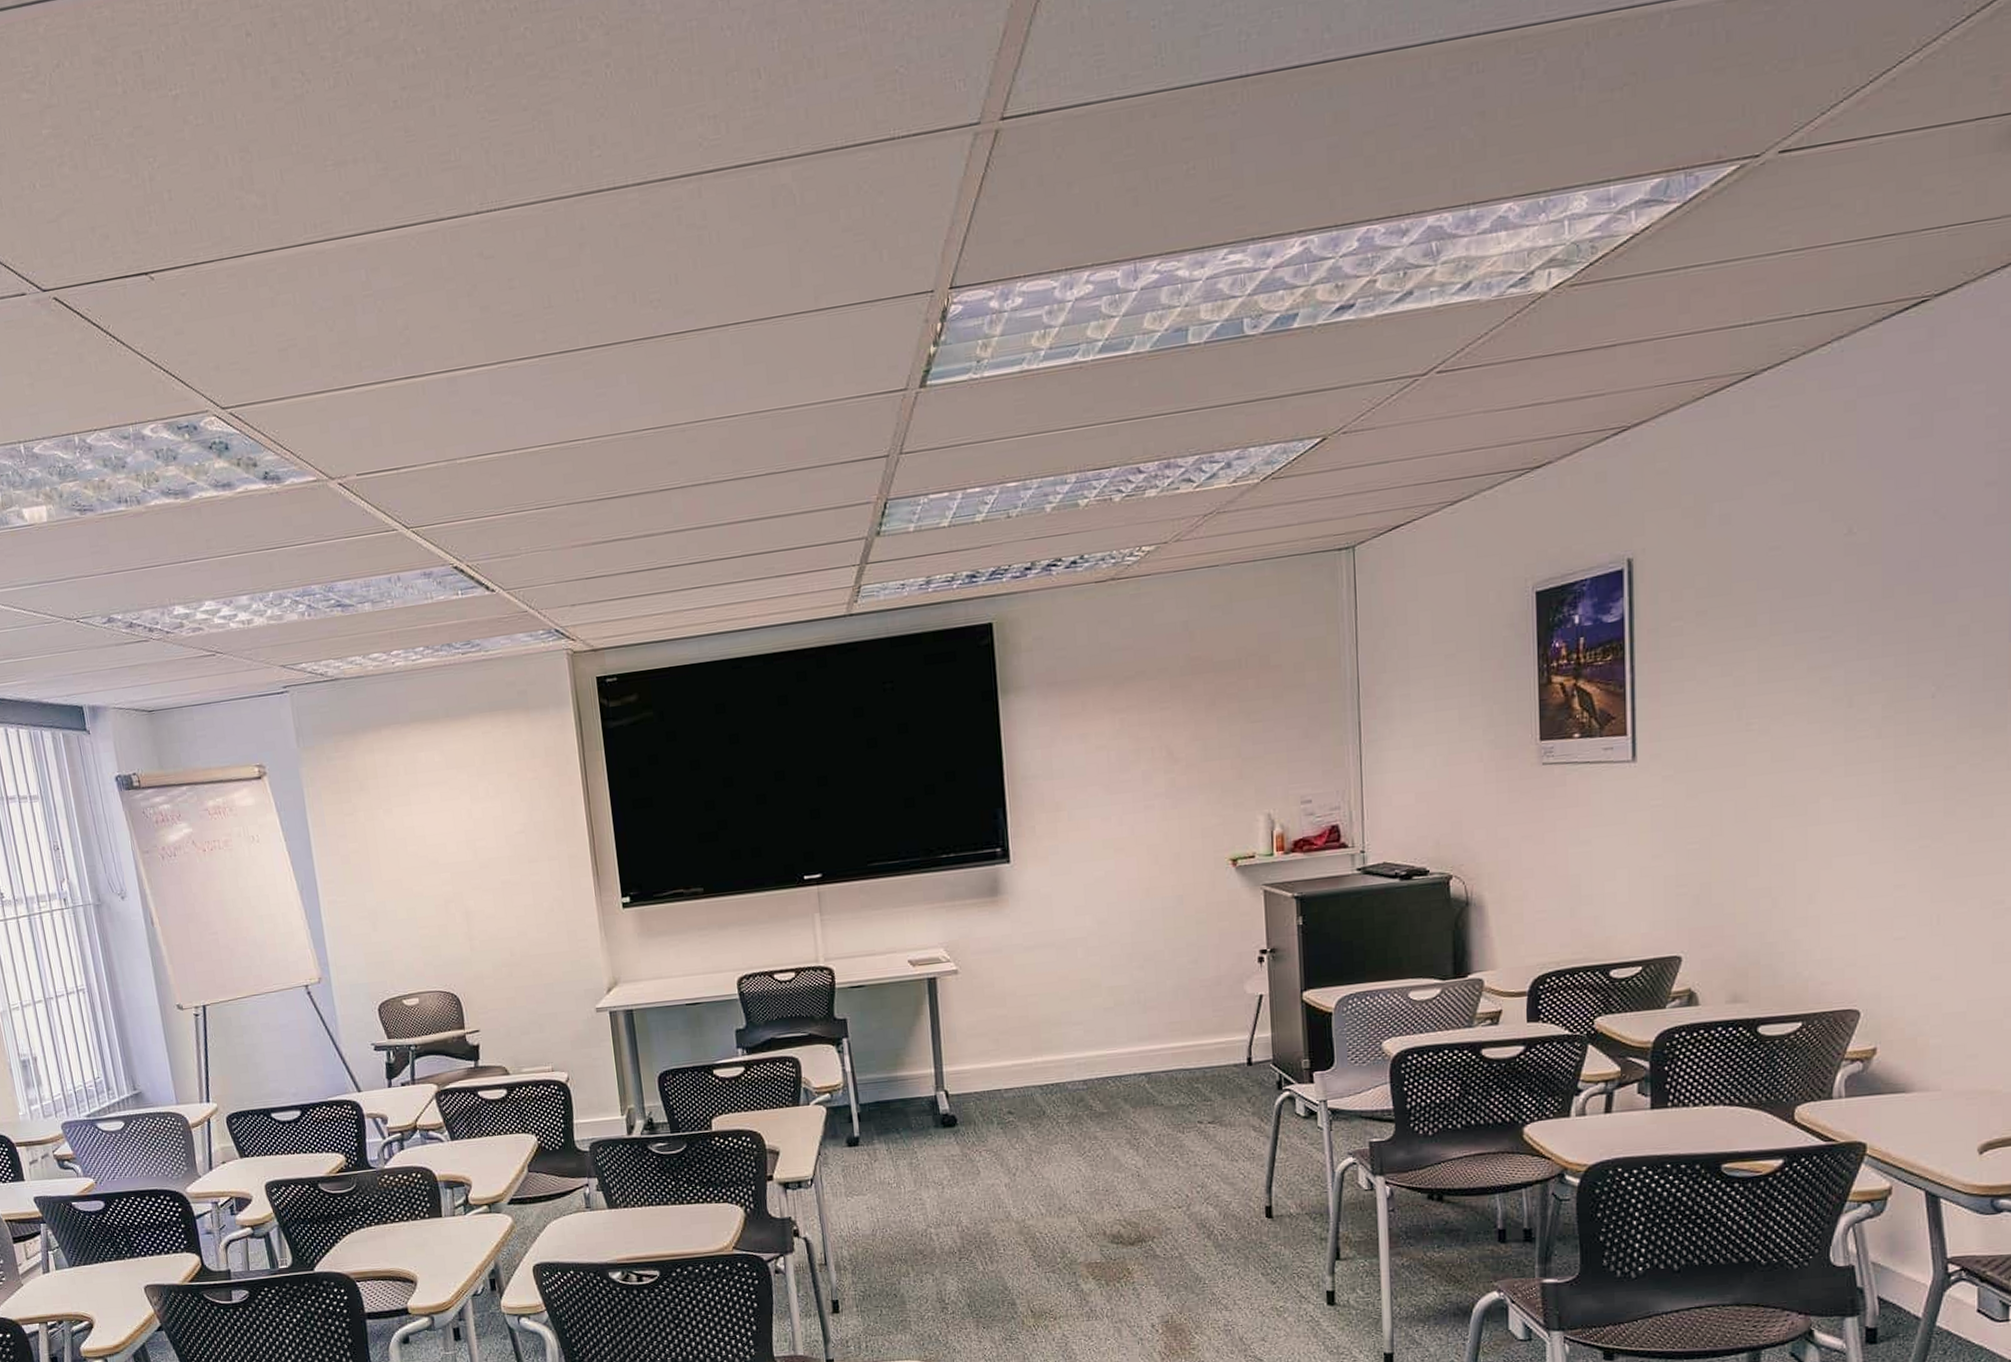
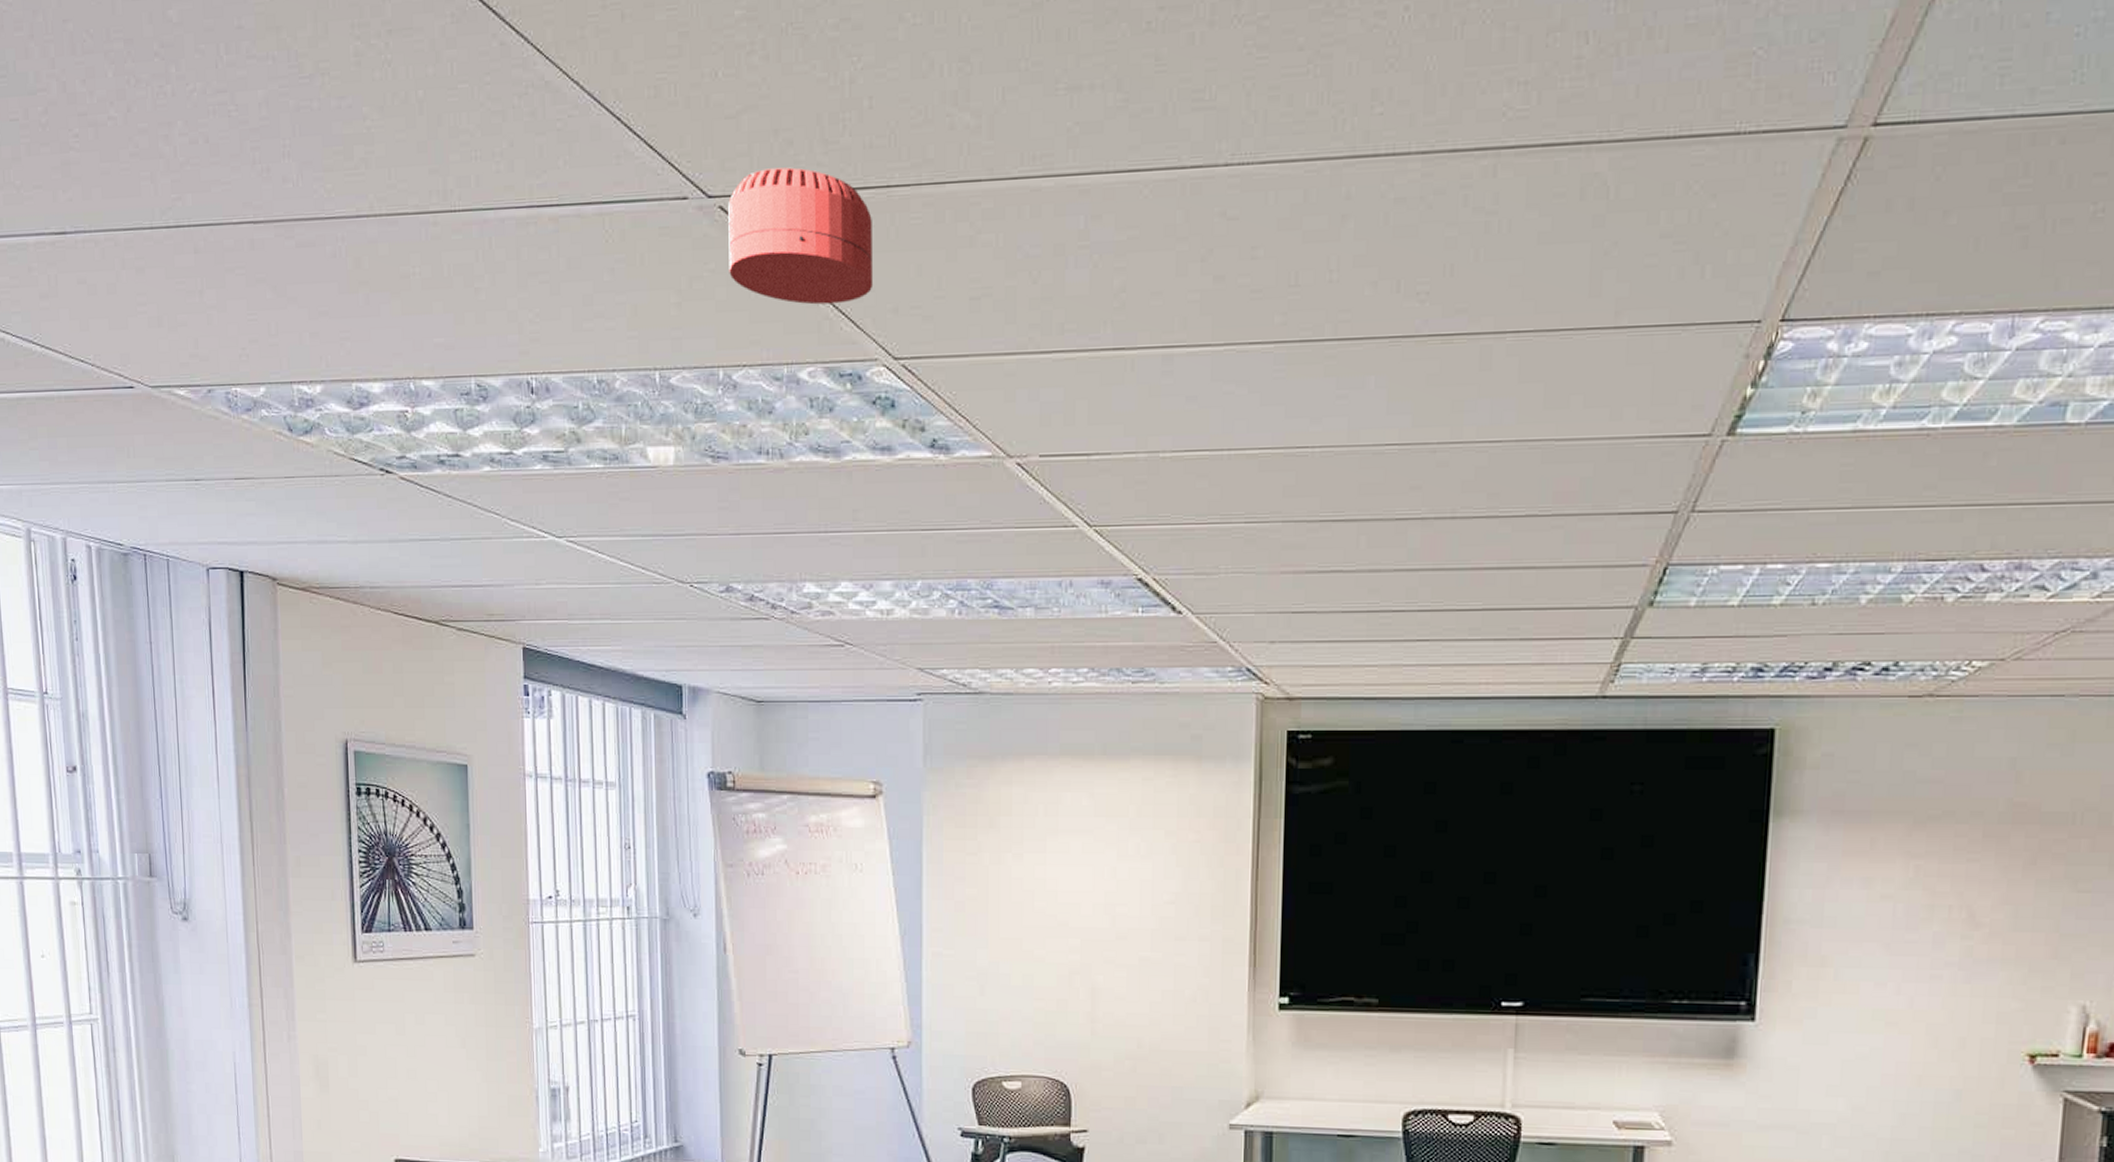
smoke detector: none [61,257,195,372] -> present [728,167,874,305]

